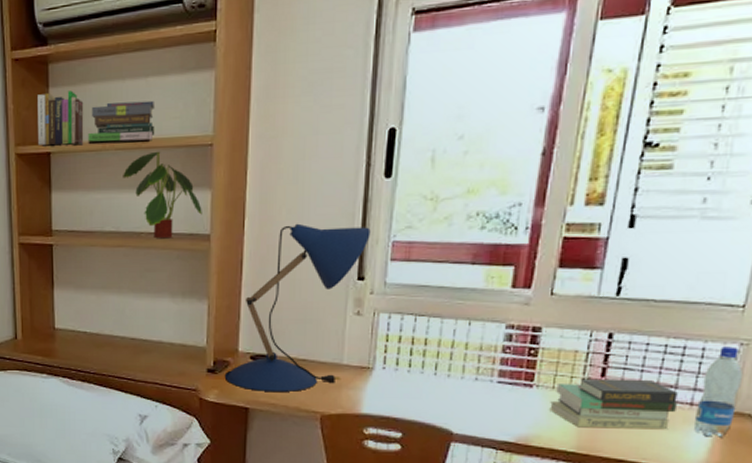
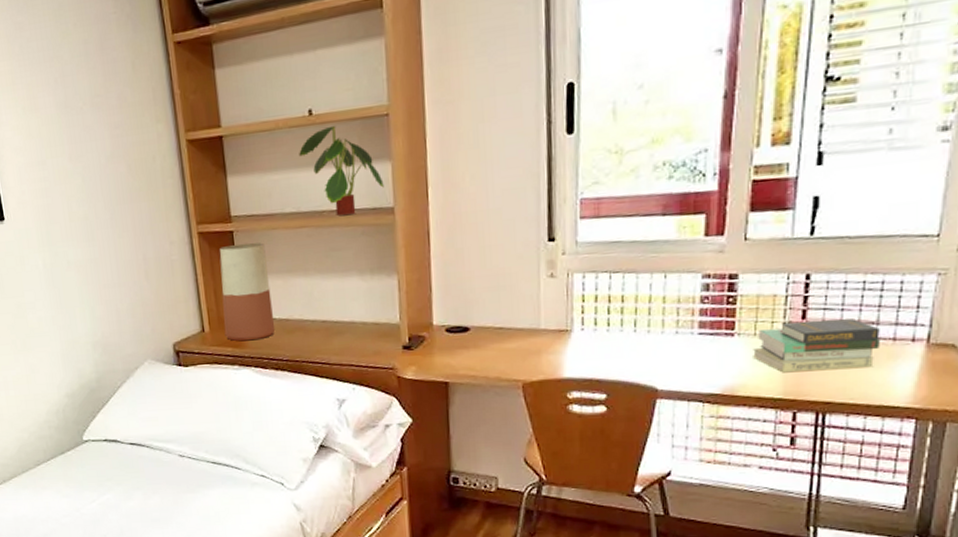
vase: none [36,257,85,351] -> present [219,242,276,342]
books: present [38,90,84,148] -> none [204,70,256,132]
books: present [88,100,155,145] -> none [260,73,329,125]
desk lamp: present [224,223,371,392] -> none [421,186,557,364]
bottle: present [693,347,744,437] -> none [898,277,944,371]

